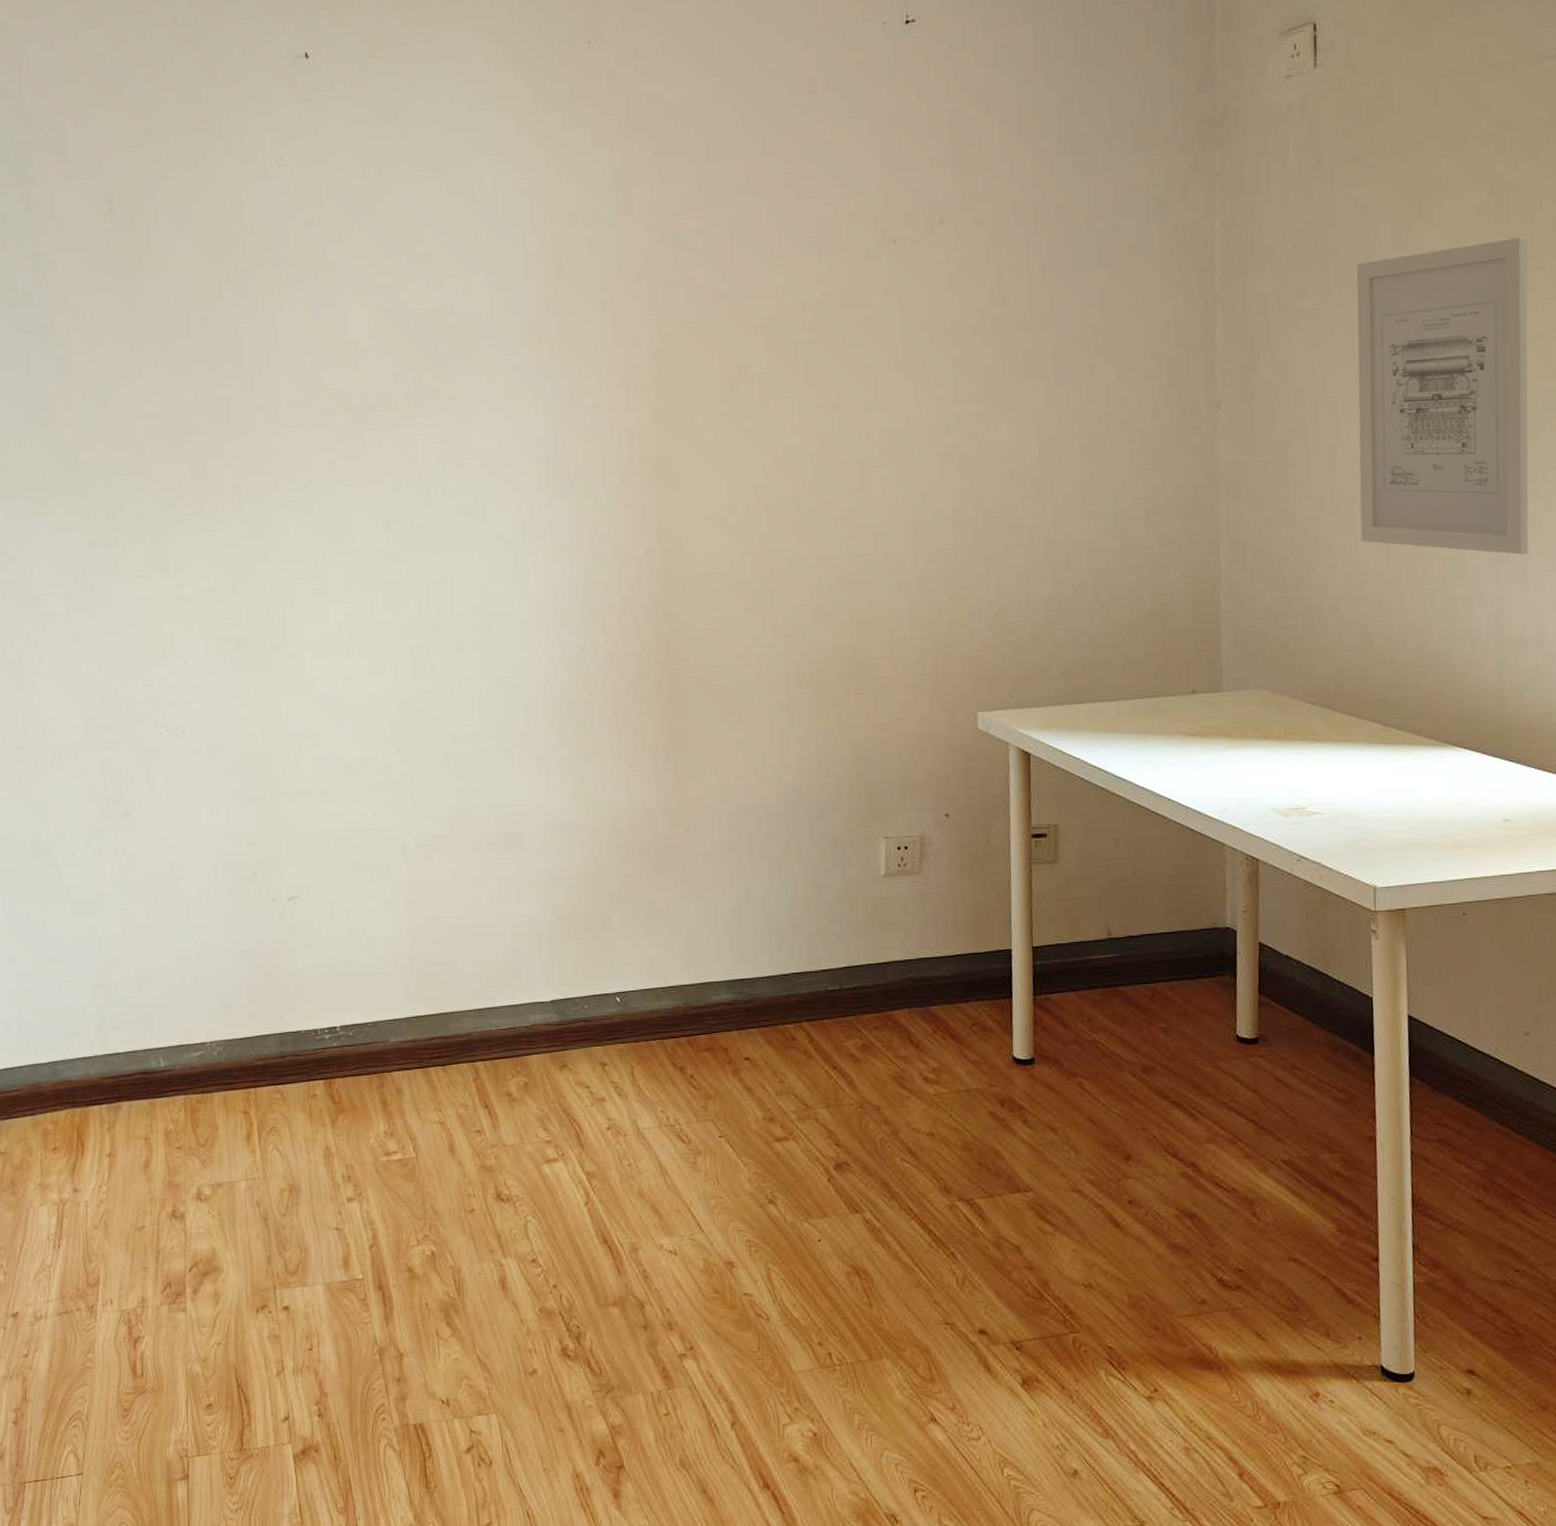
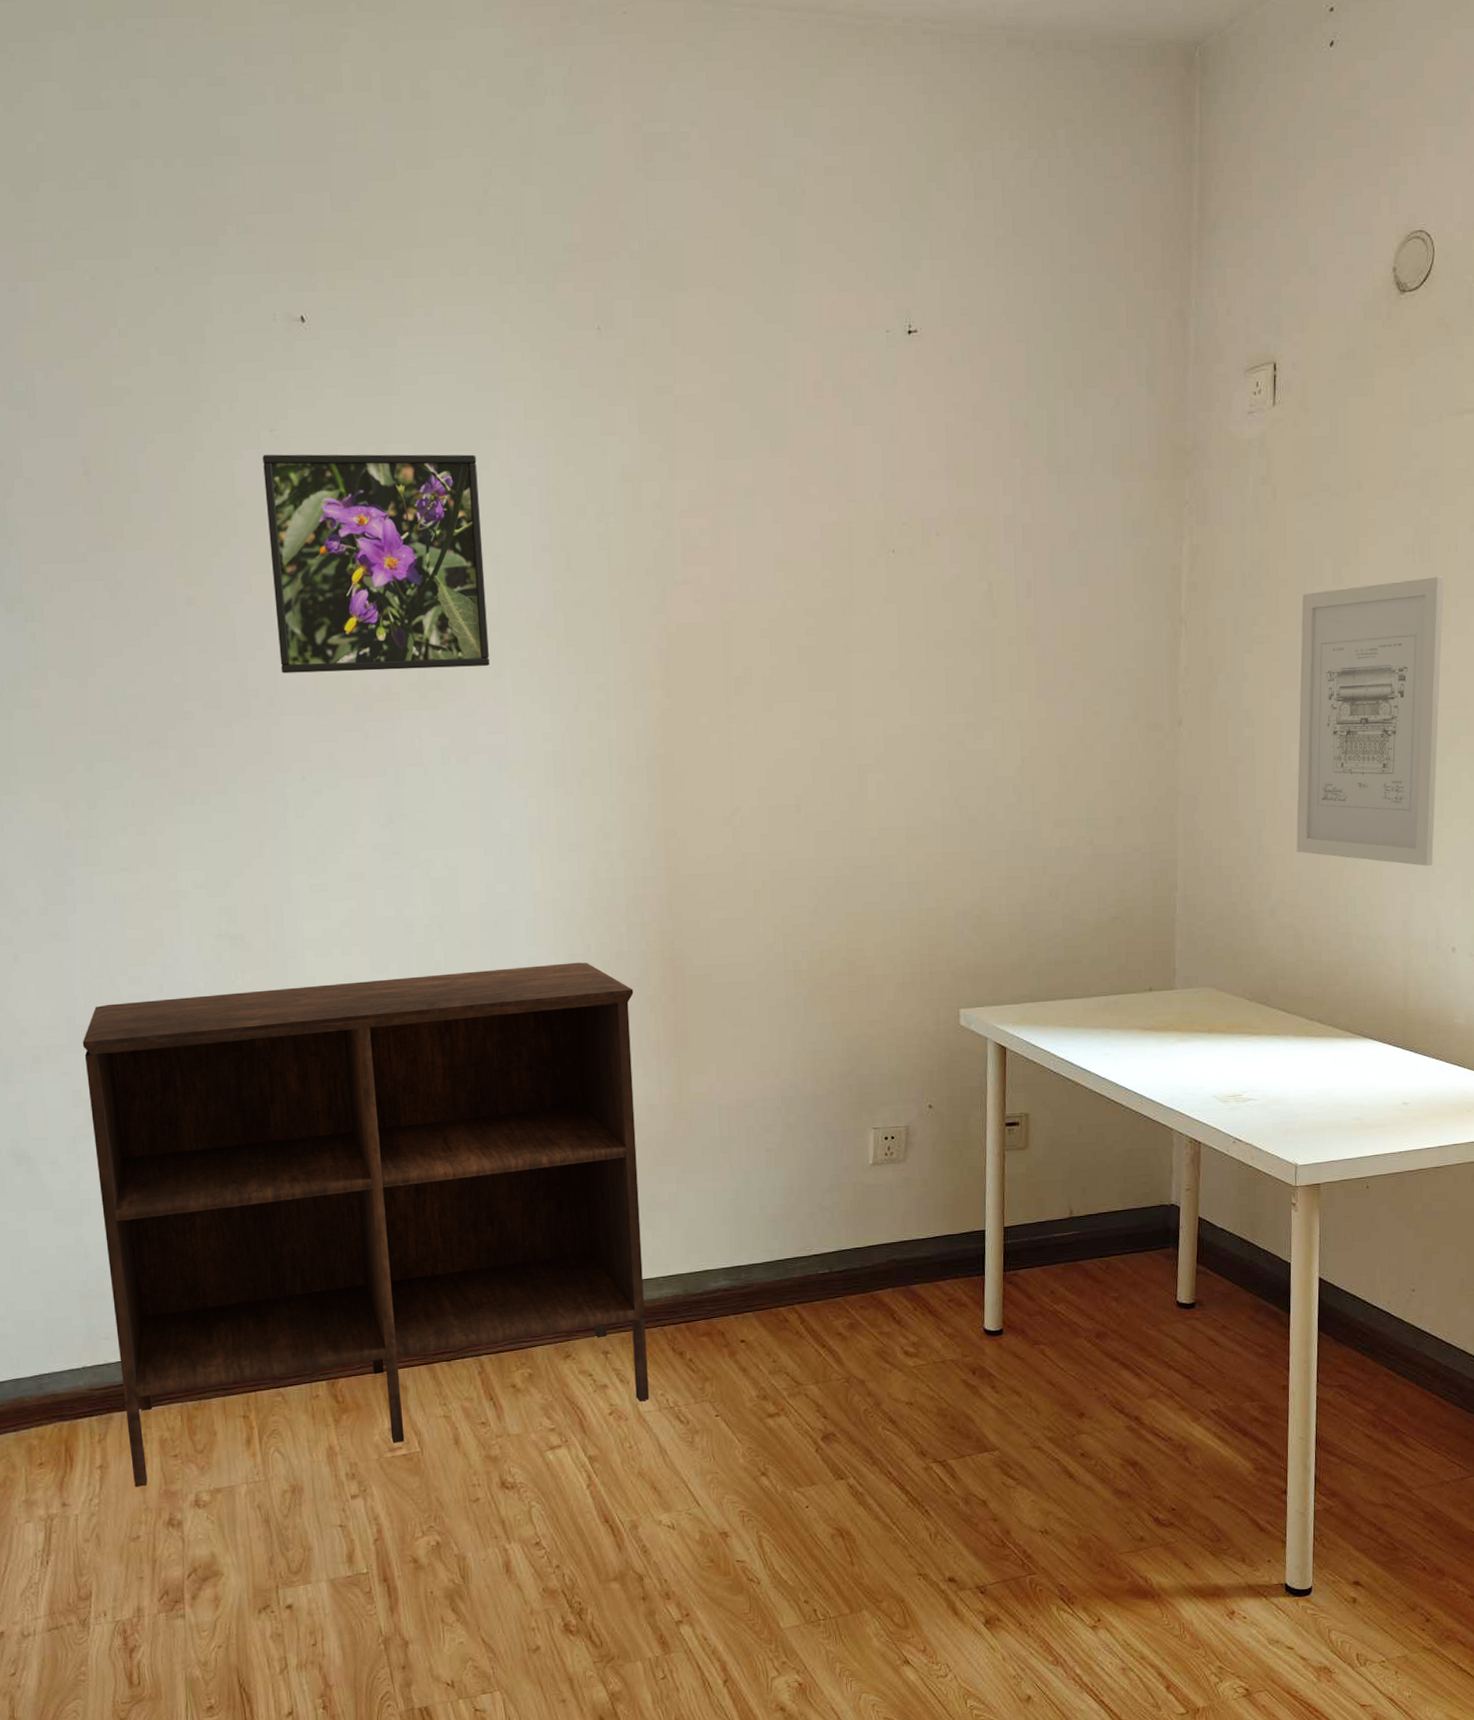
shelving unit: none [98,663,649,1177] -> present [82,962,649,1487]
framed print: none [269,171,483,388] -> present [263,454,490,674]

